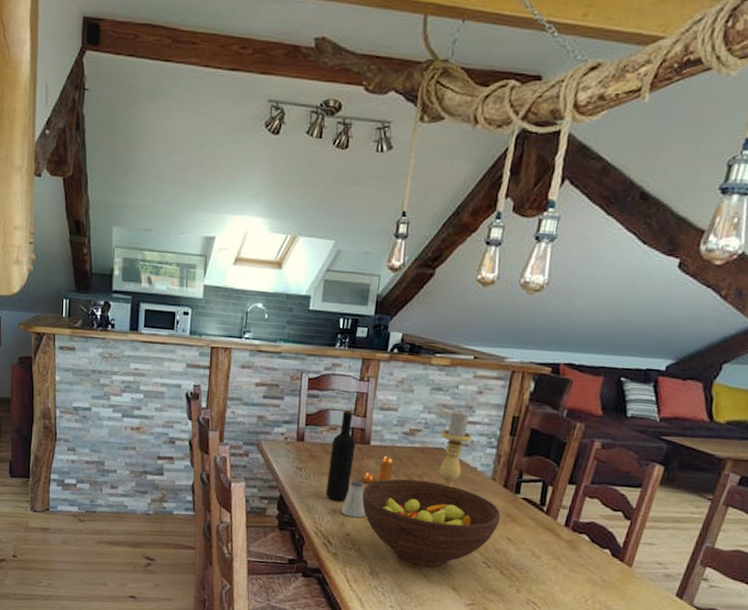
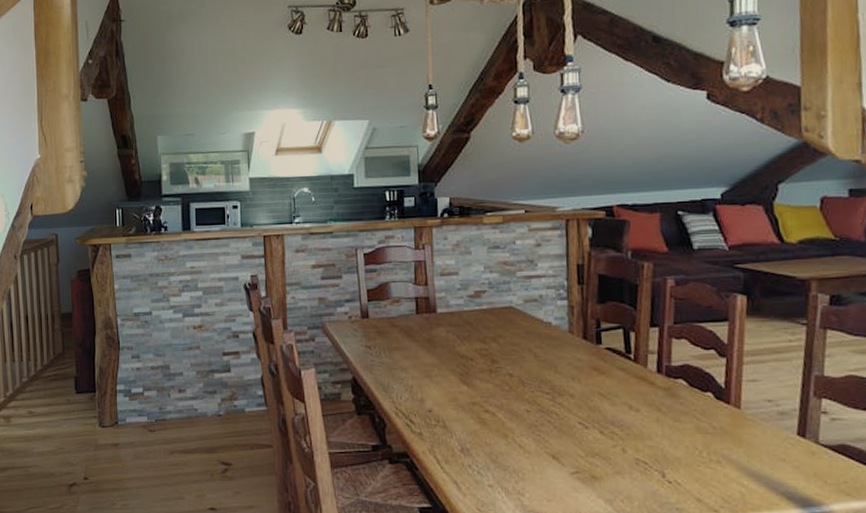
wine bottle: present [326,409,356,501] -> none [397,279,424,376]
saltshaker: present [341,480,365,518] -> none [418,351,444,392]
pepper shaker: present [362,456,394,484] -> none [435,322,465,353]
fruit bowl: present [362,478,501,567] -> none [437,342,588,435]
candle holder: present [439,410,473,487] -> none [507,265,540,346]

